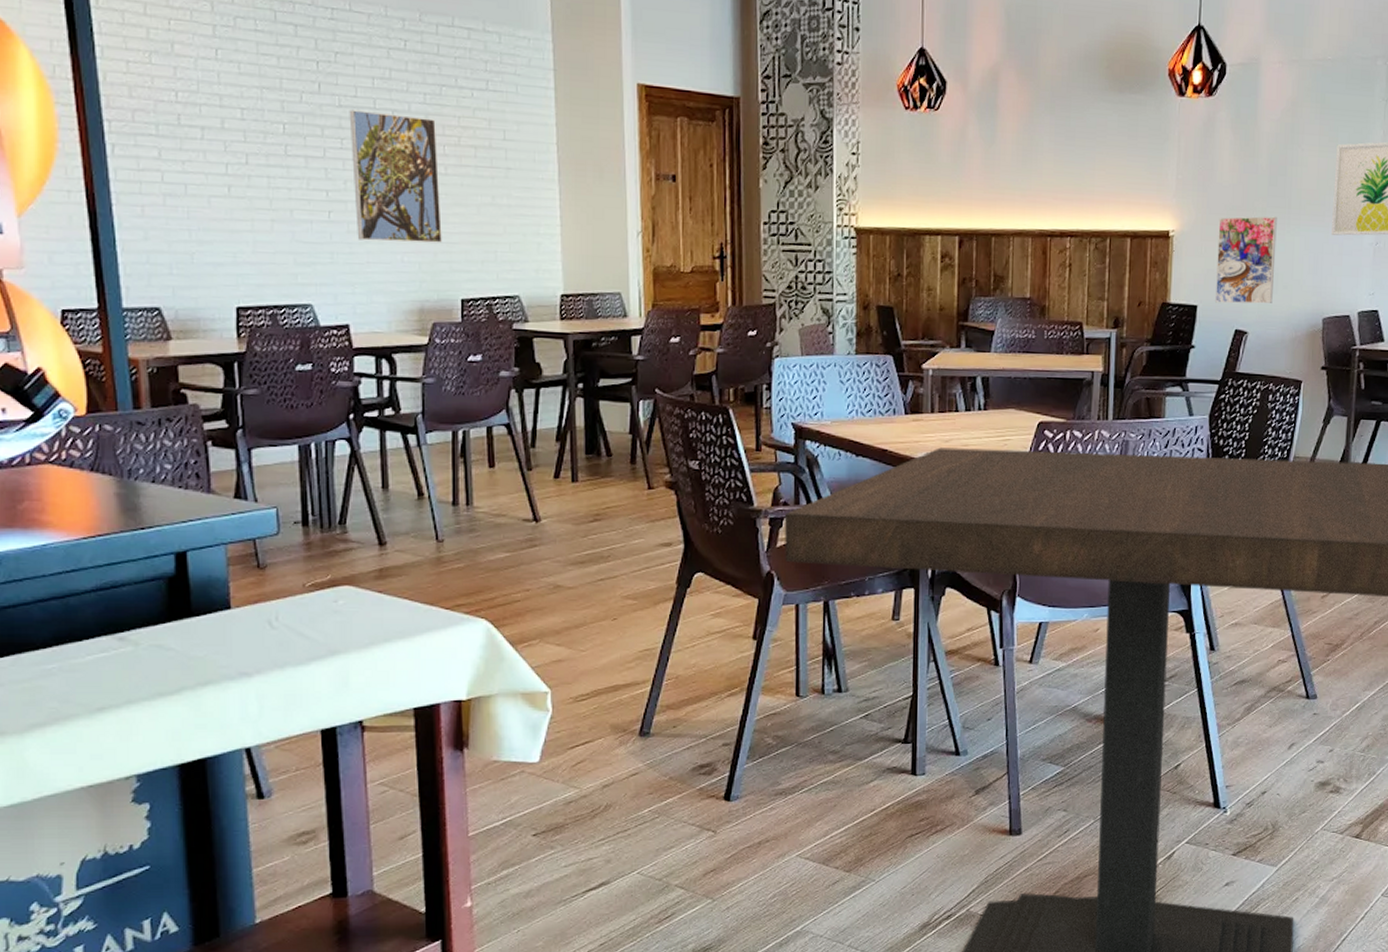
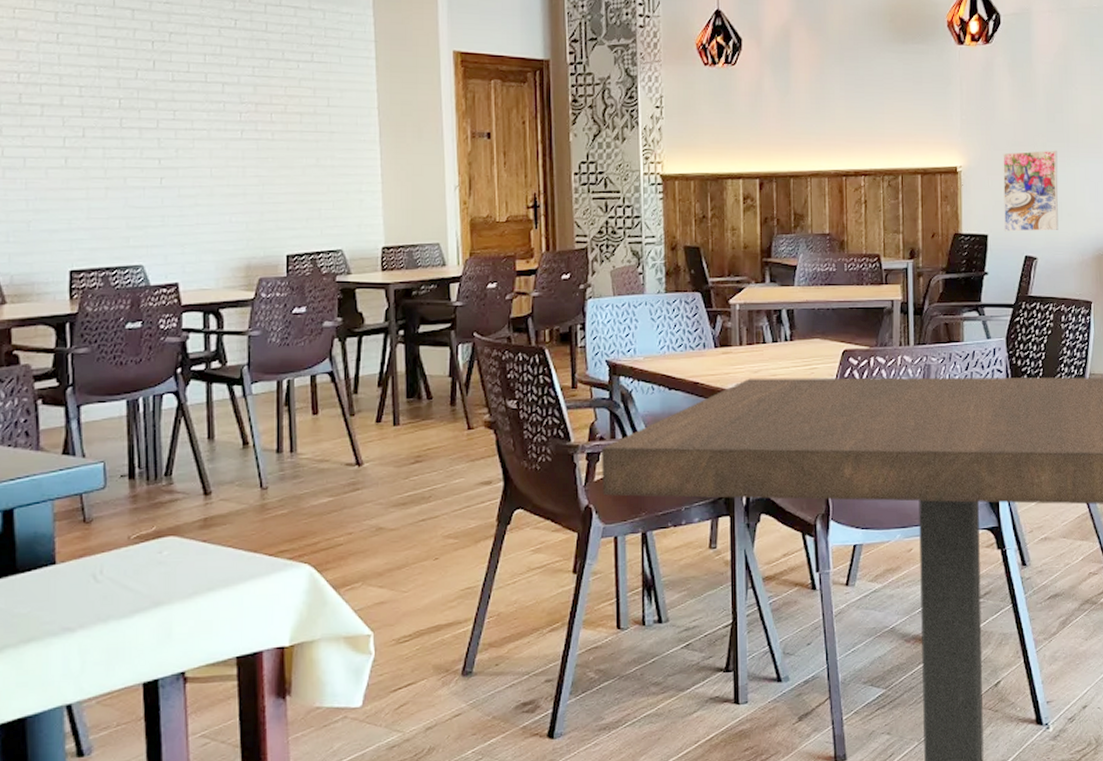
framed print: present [349,110,442,243] -> none [182,84,268,204]

